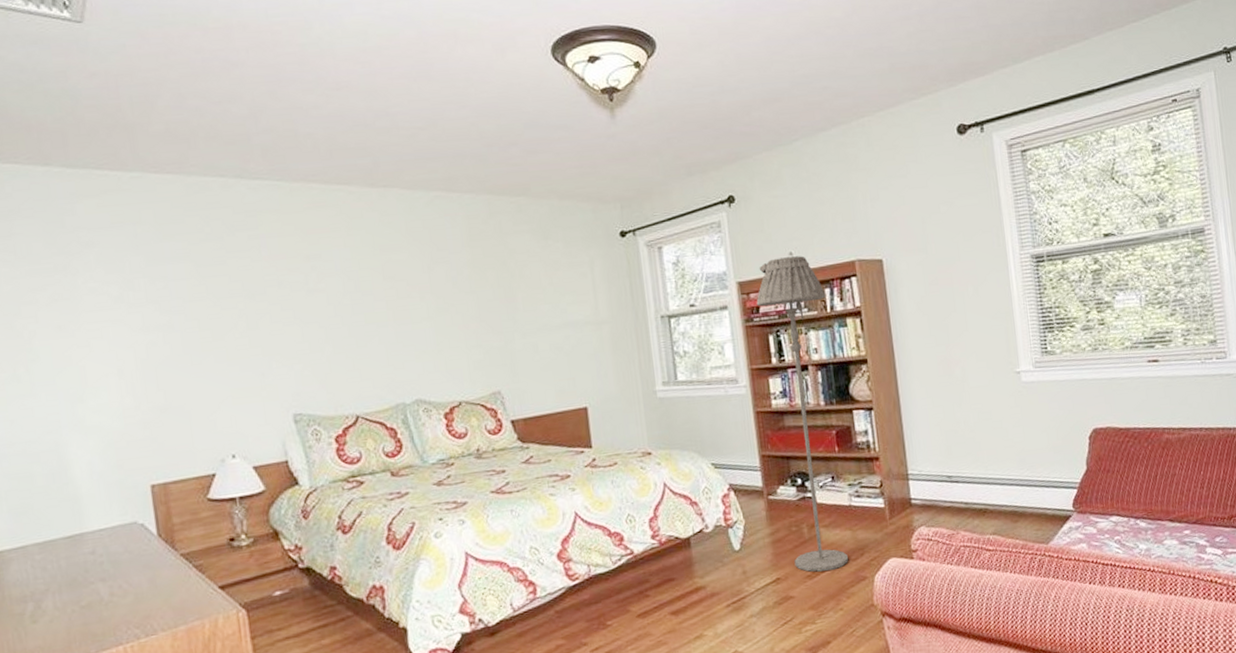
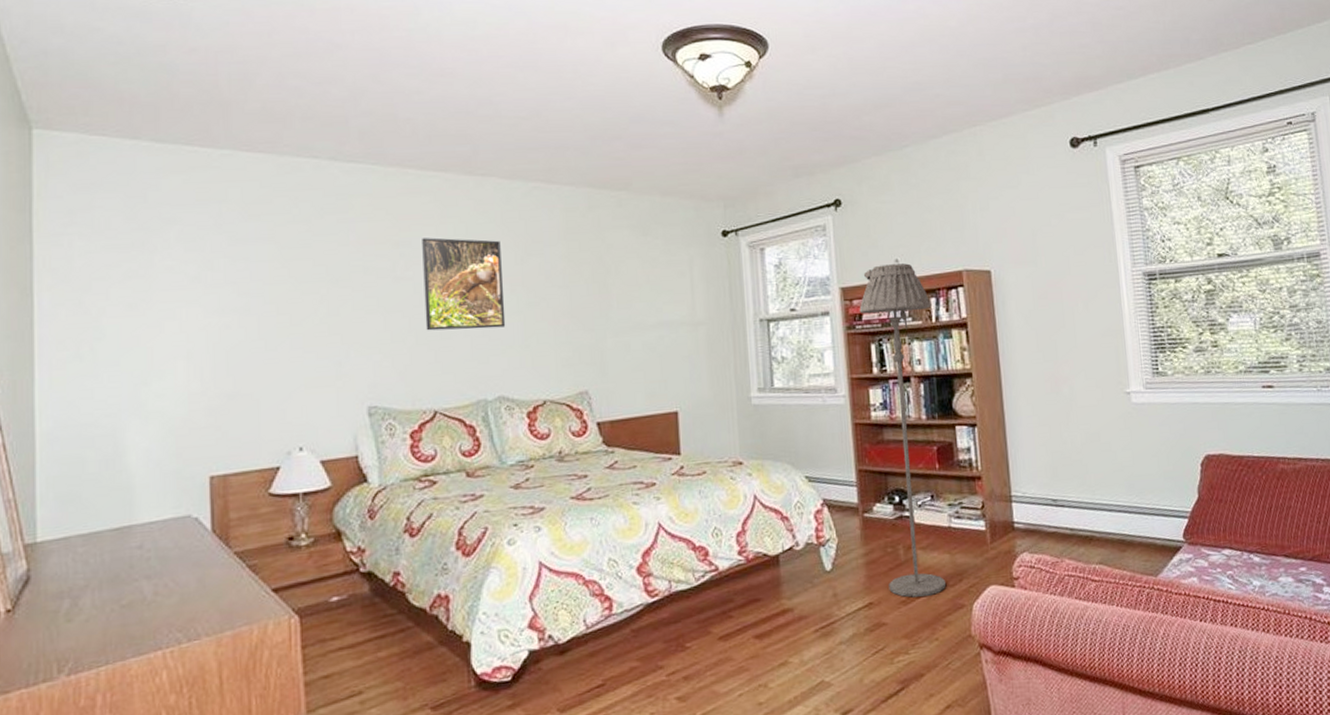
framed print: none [331,250,418,340] -> present [422,237,506,331]

